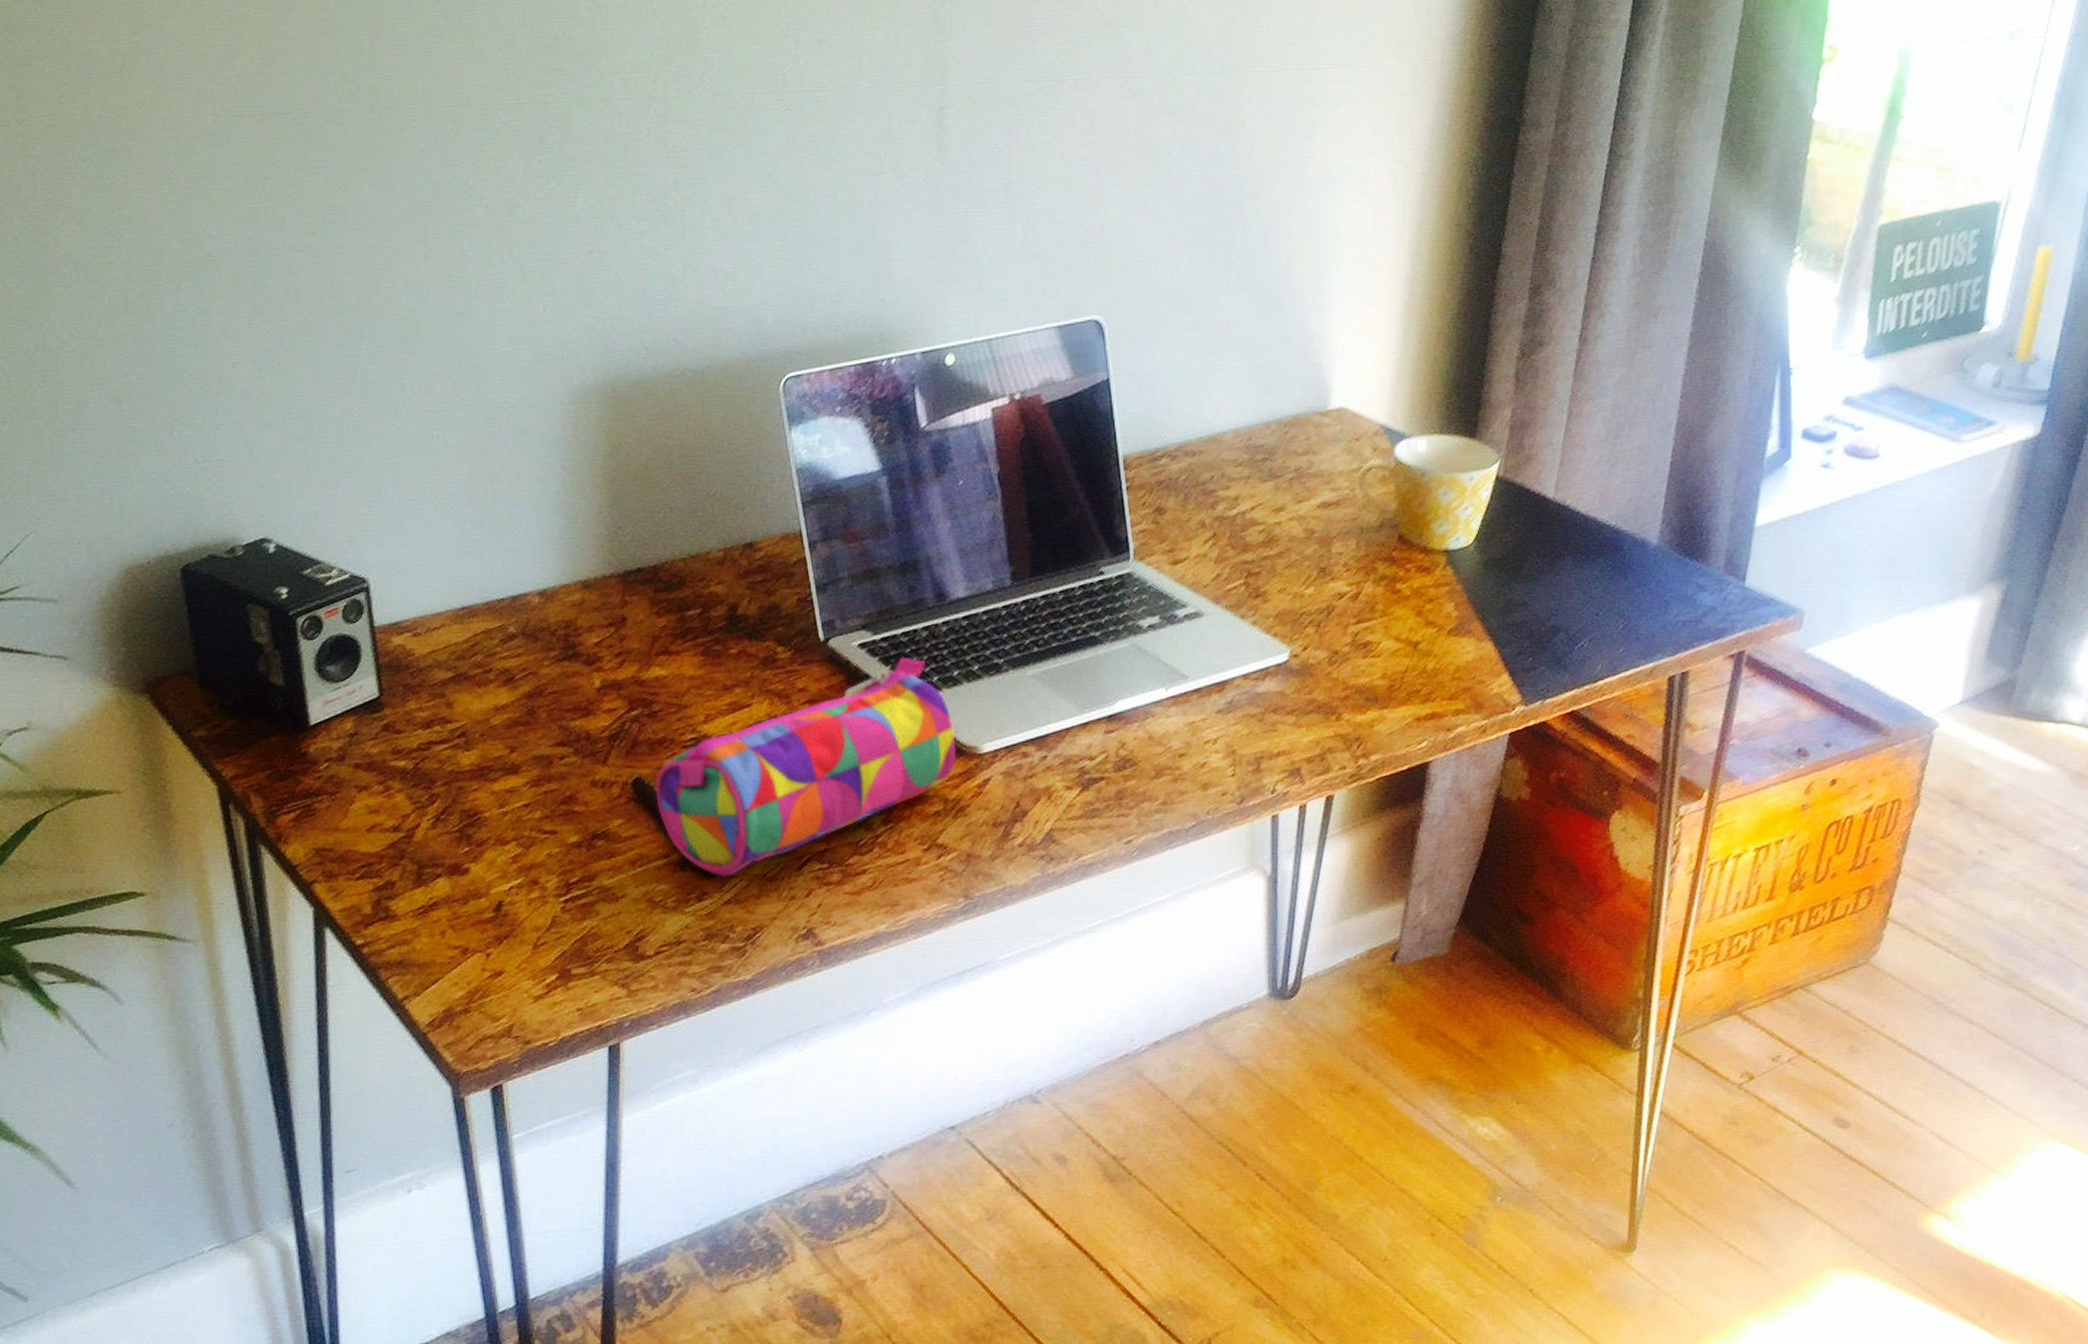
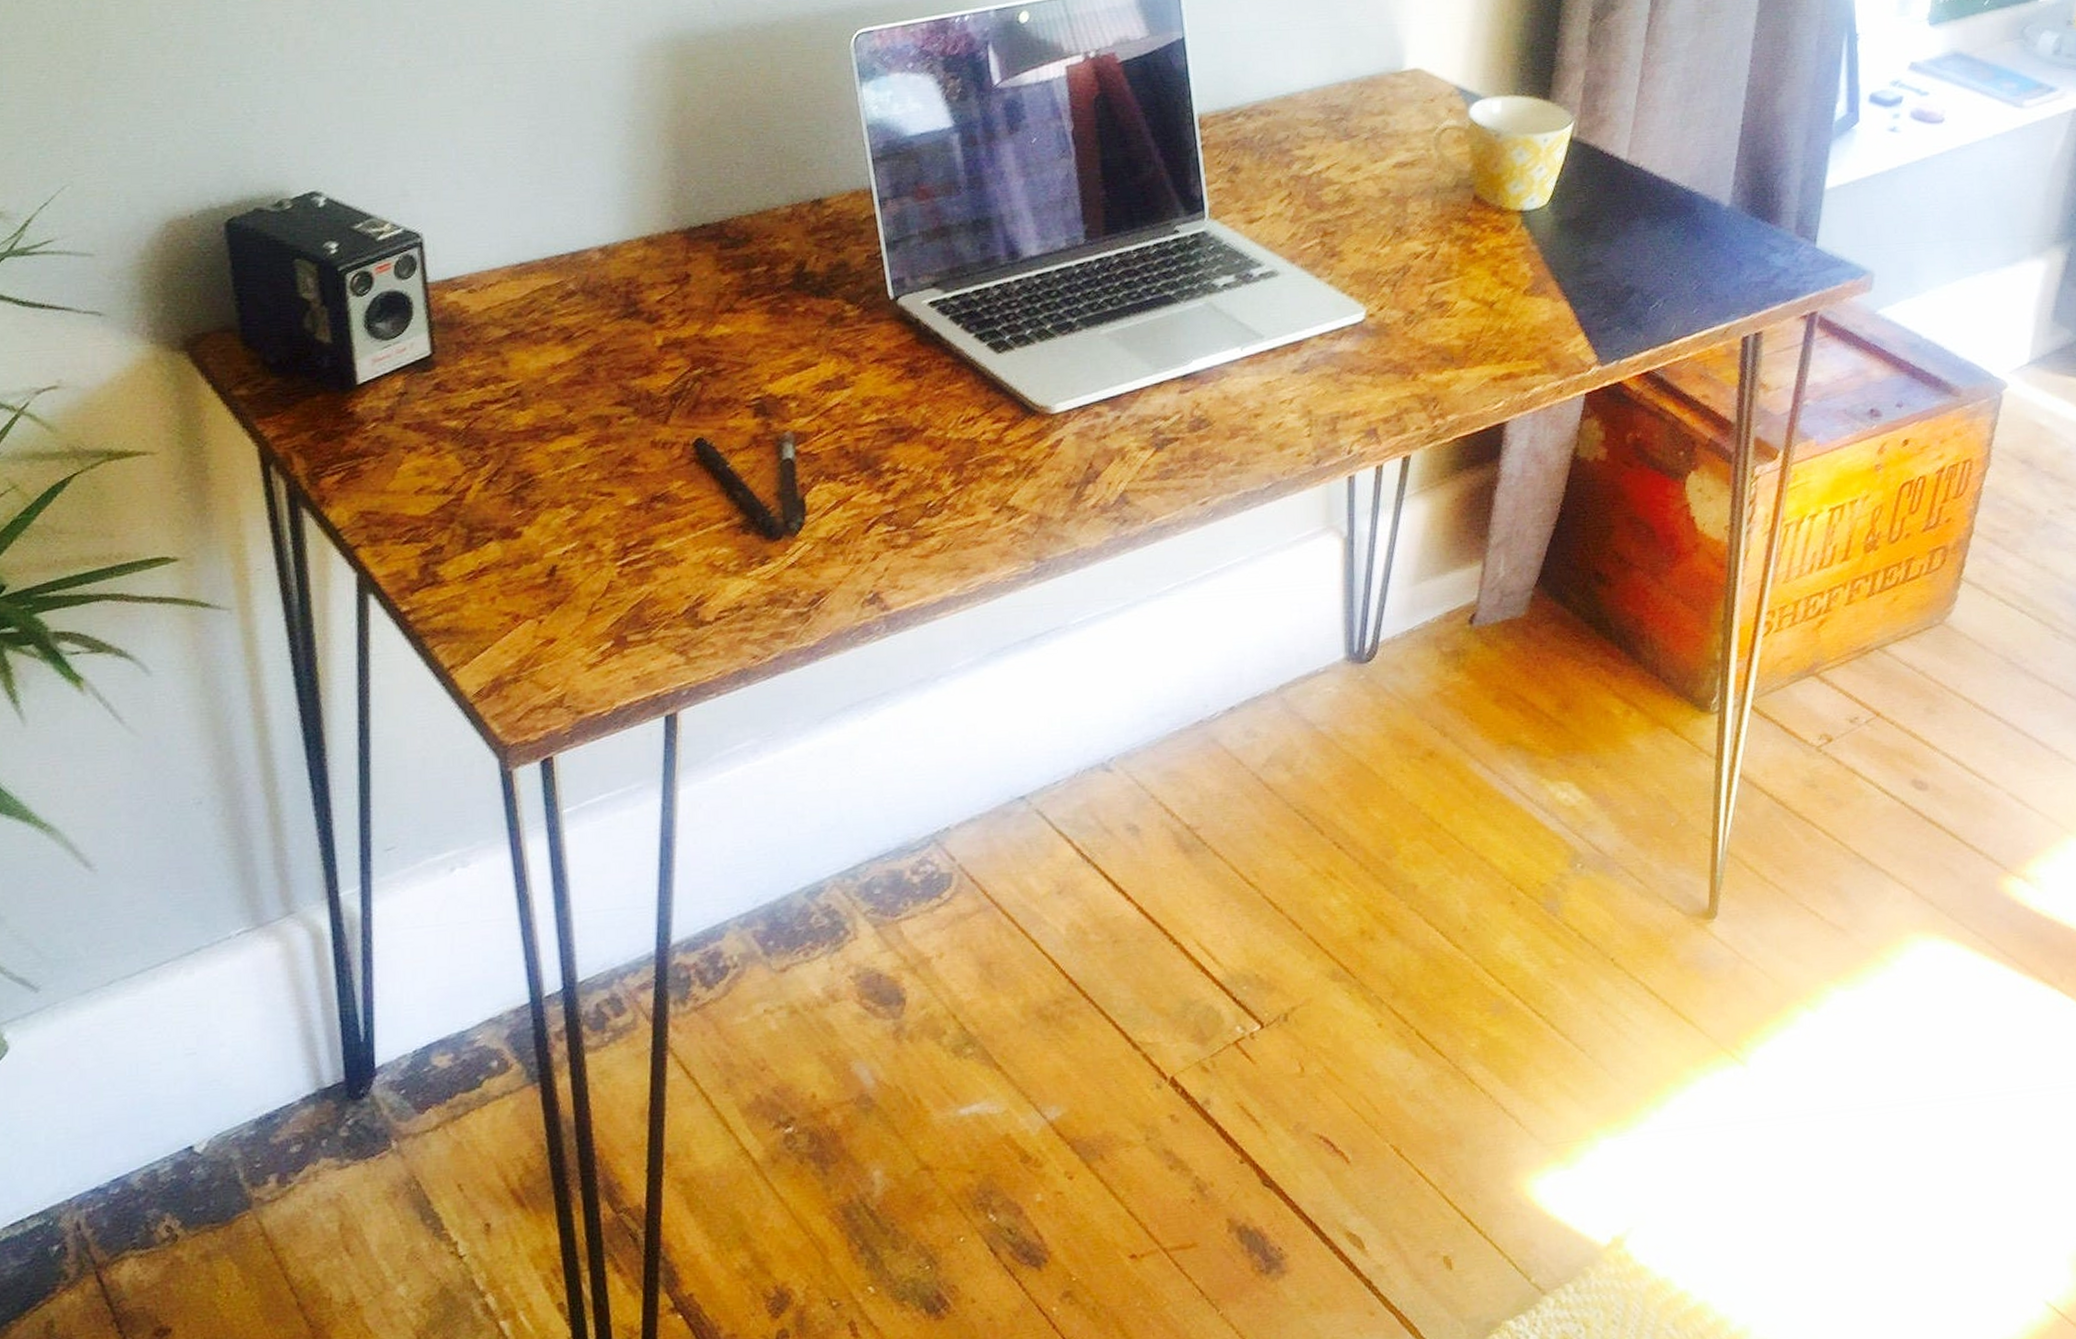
pencil case: present [655,657,956,876] -> none [718,315,1028,539]

